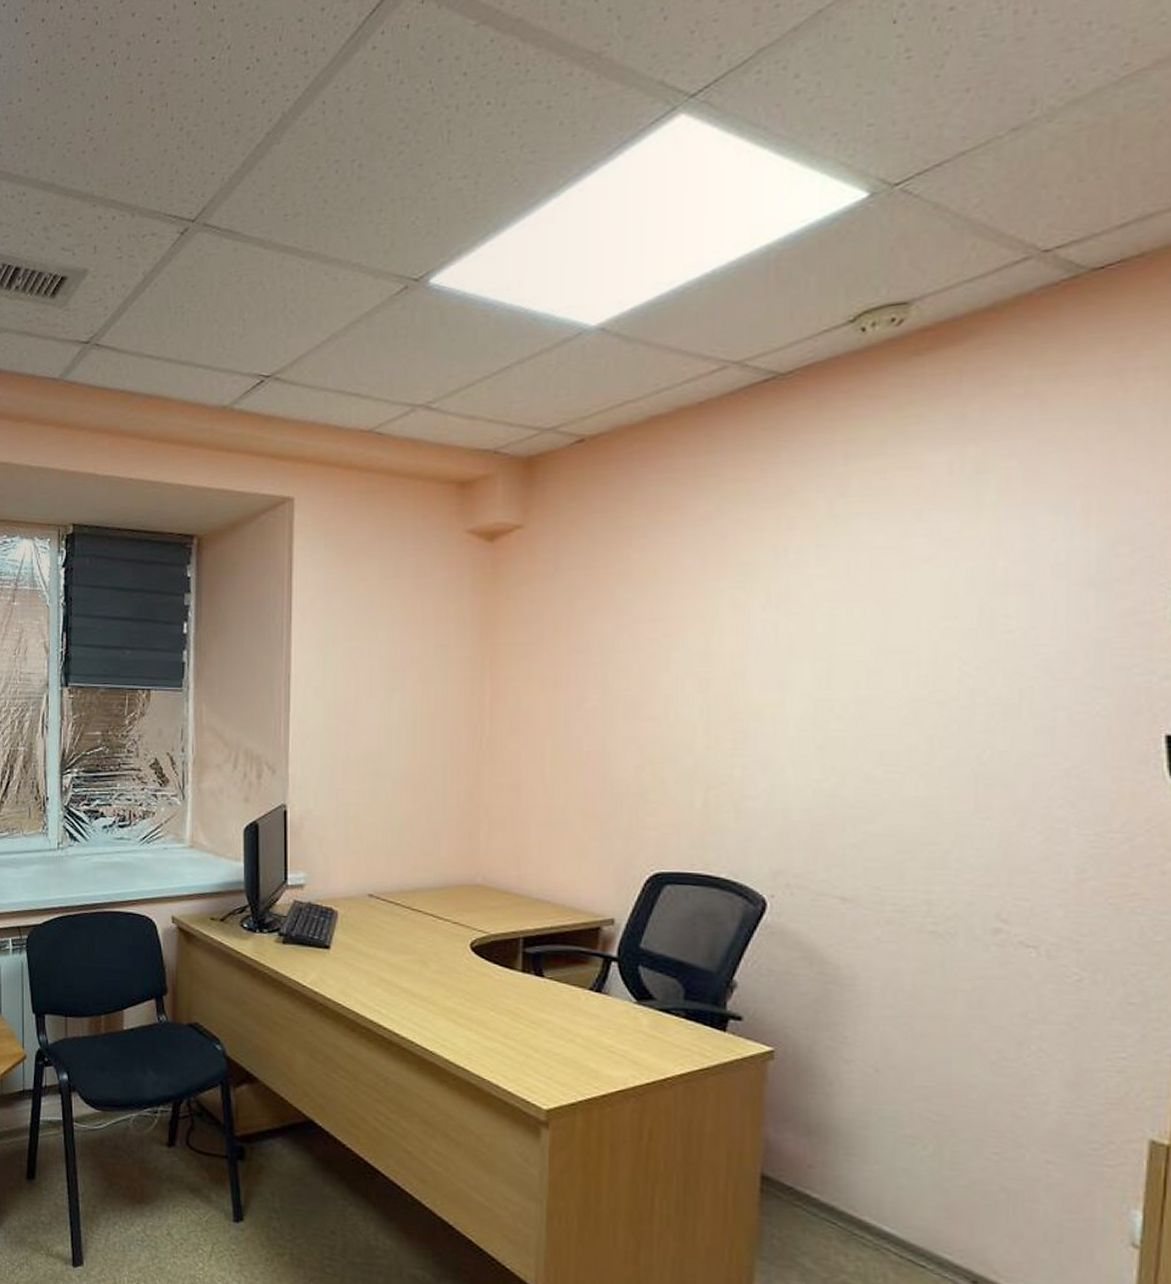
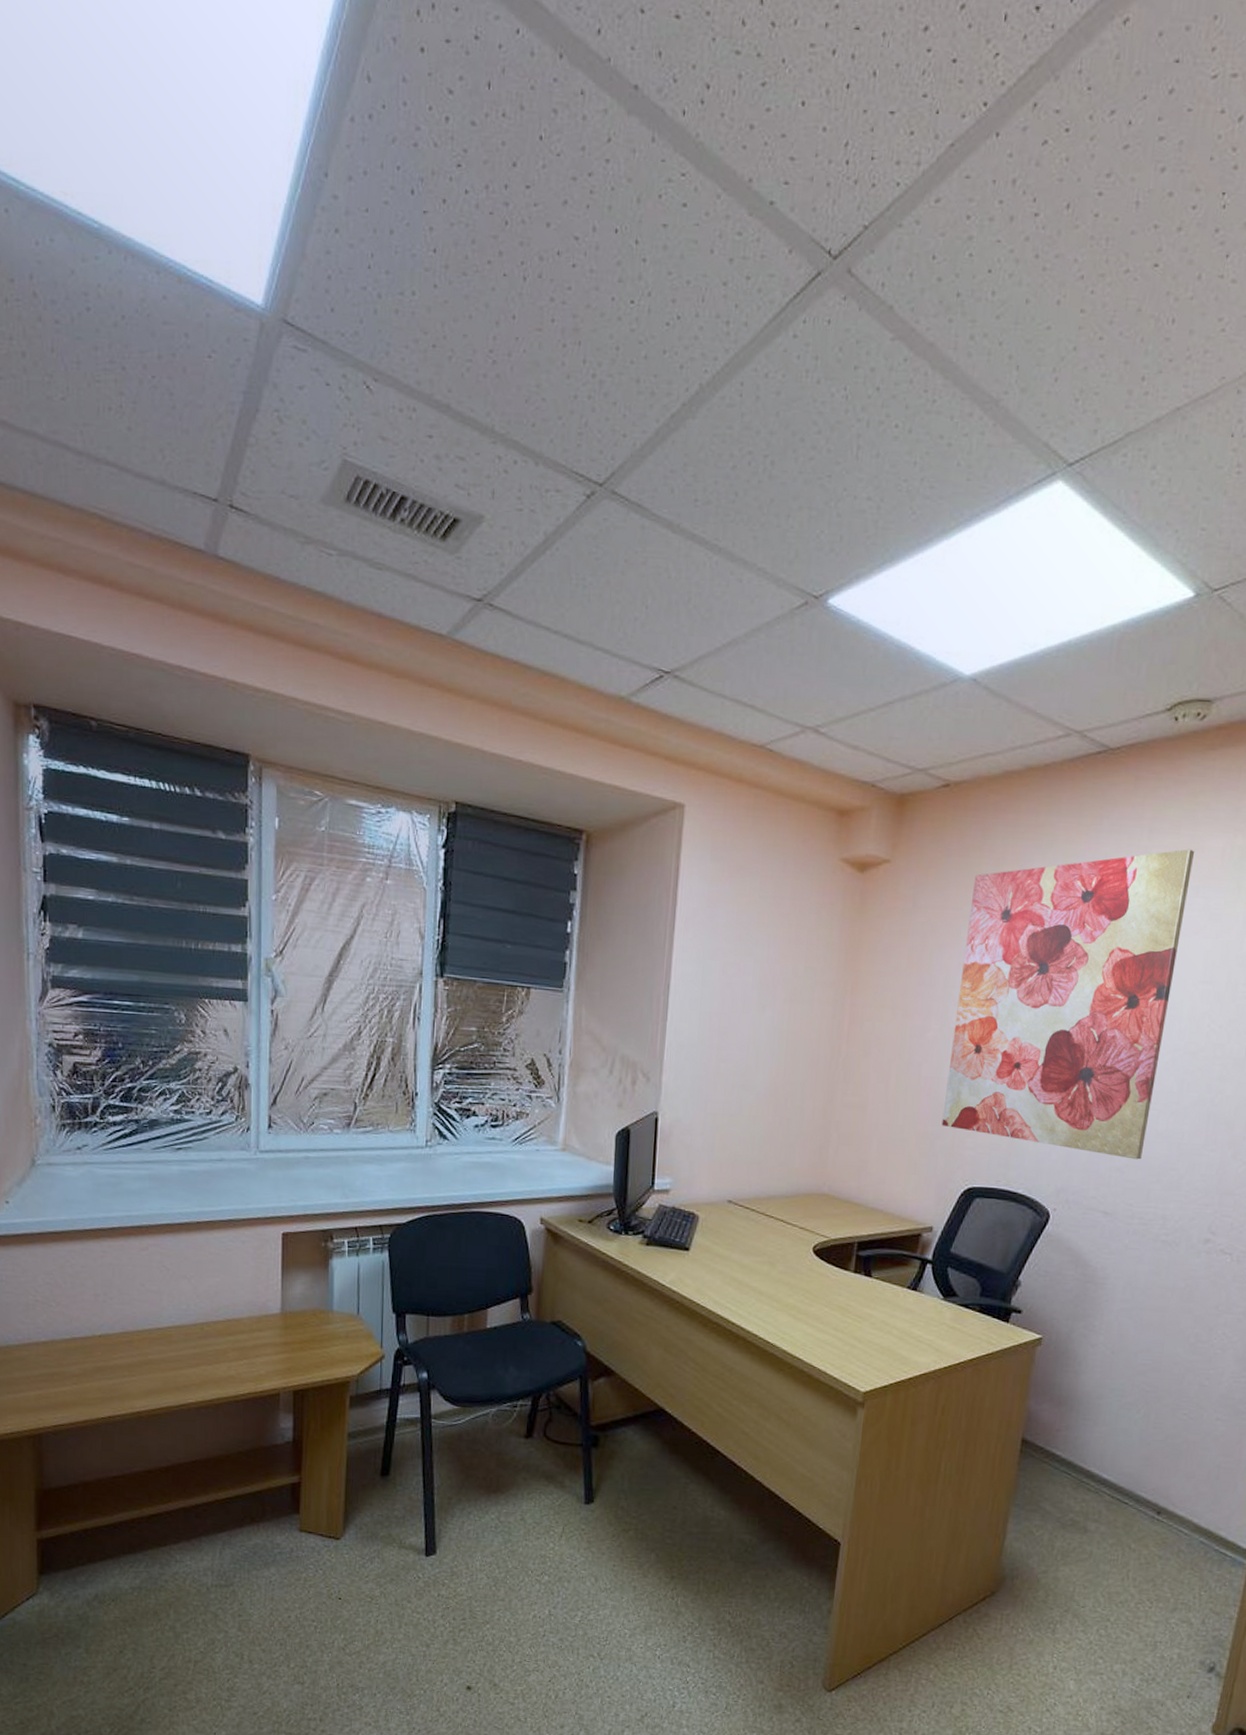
wall art: none [613,468,911,834] -> present [941,849,1195,1160]

